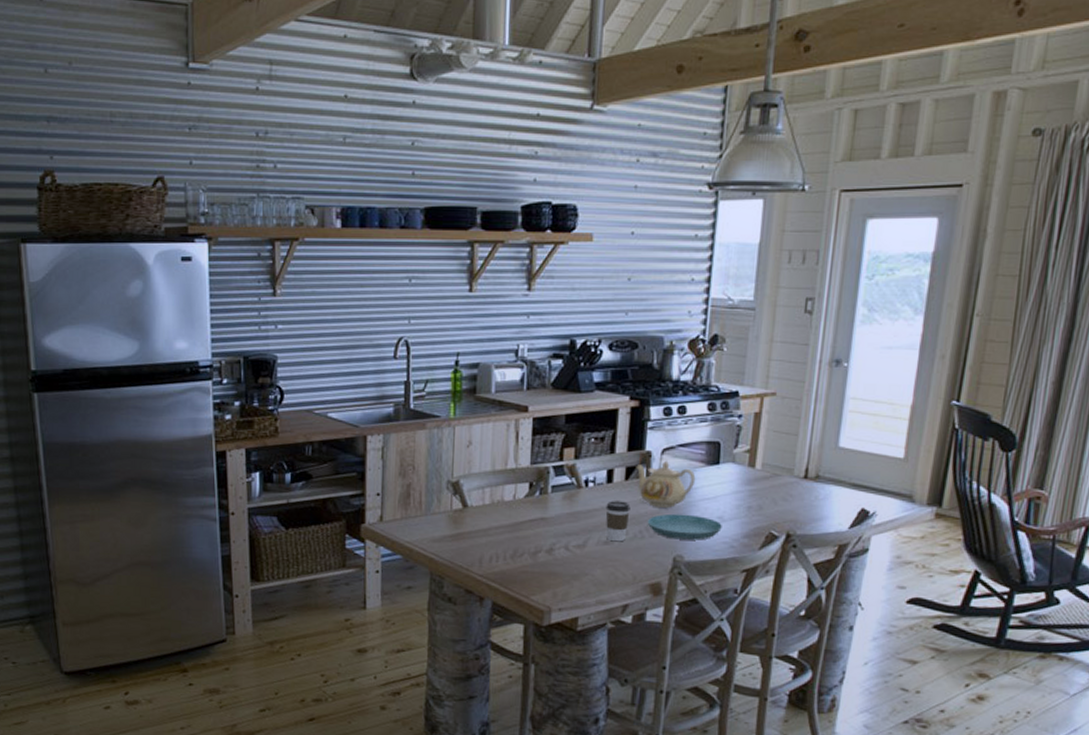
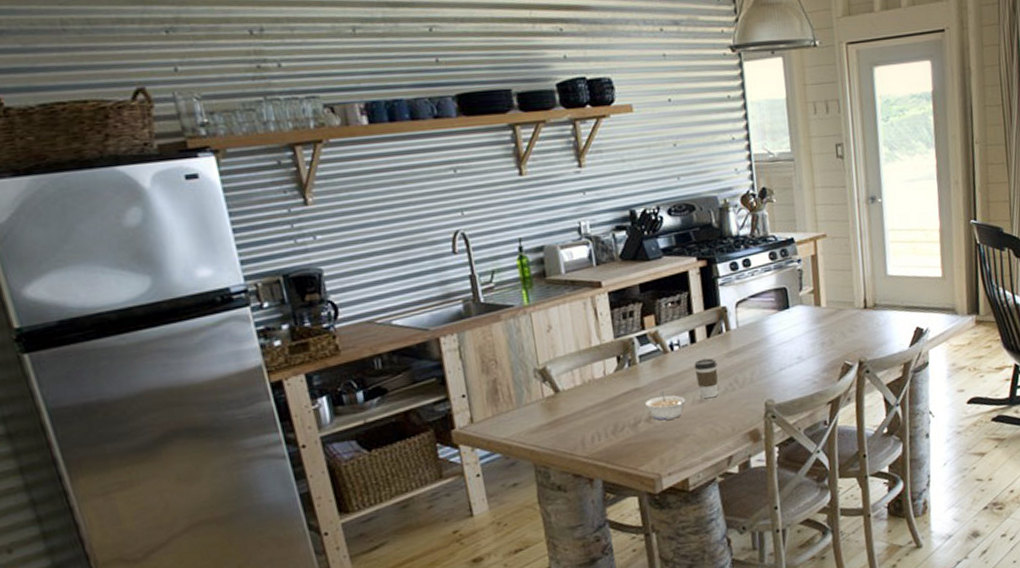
legume: none [549,525,591,555] -> present [645,391,686,421]
teapot: present [636,460,696,509] -> none [715,312,771,359]
saucer: present [647,513,722,540] -> none [734,359,803,386]

